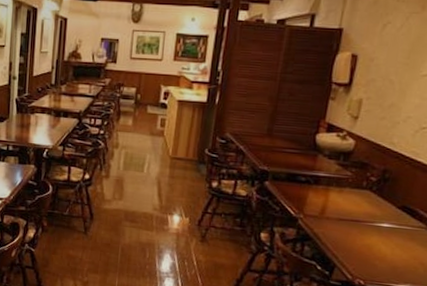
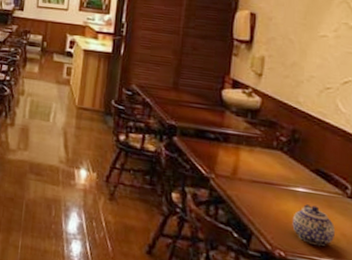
teapot: none [373,238,415,274] -> present [292,204,336,246]

